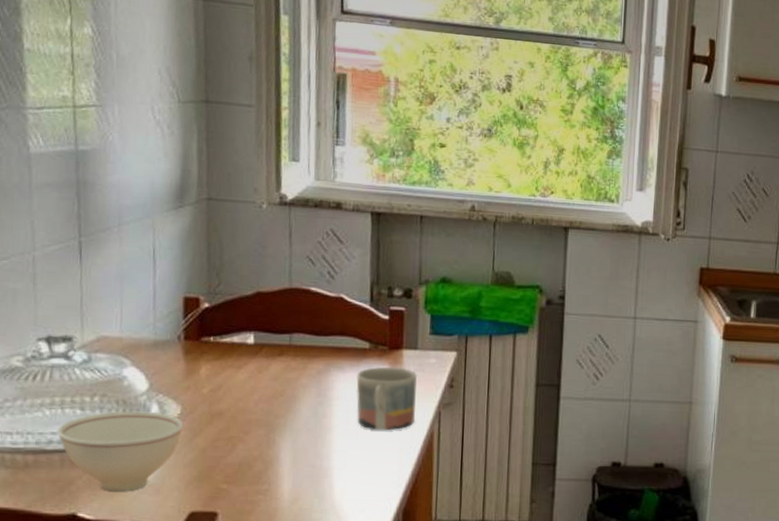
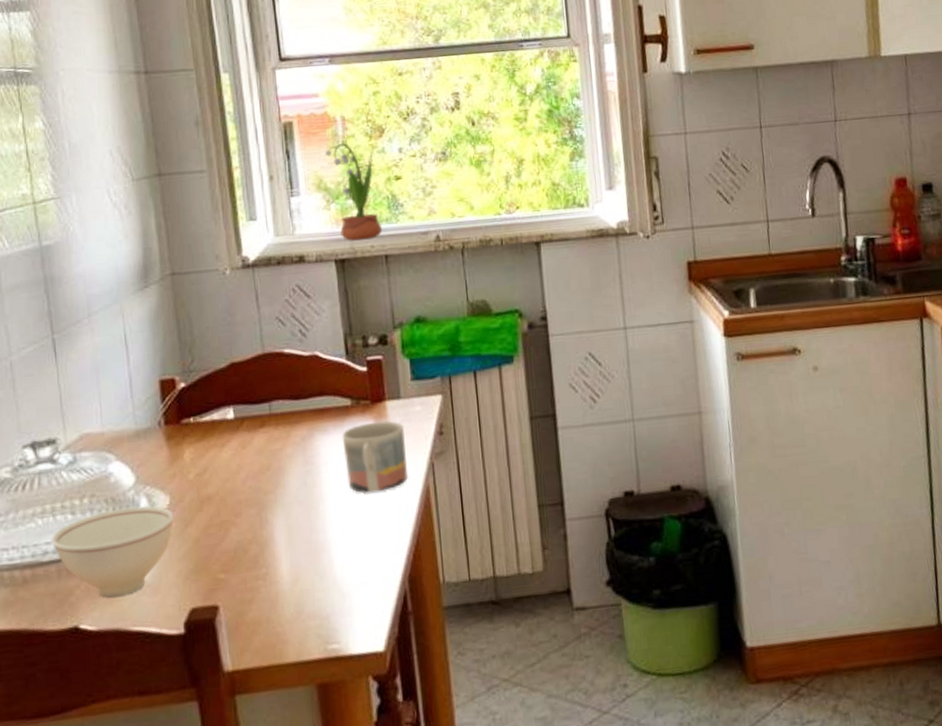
potted flower: none [375,101,421,199] -> present [325,141,383,242]

